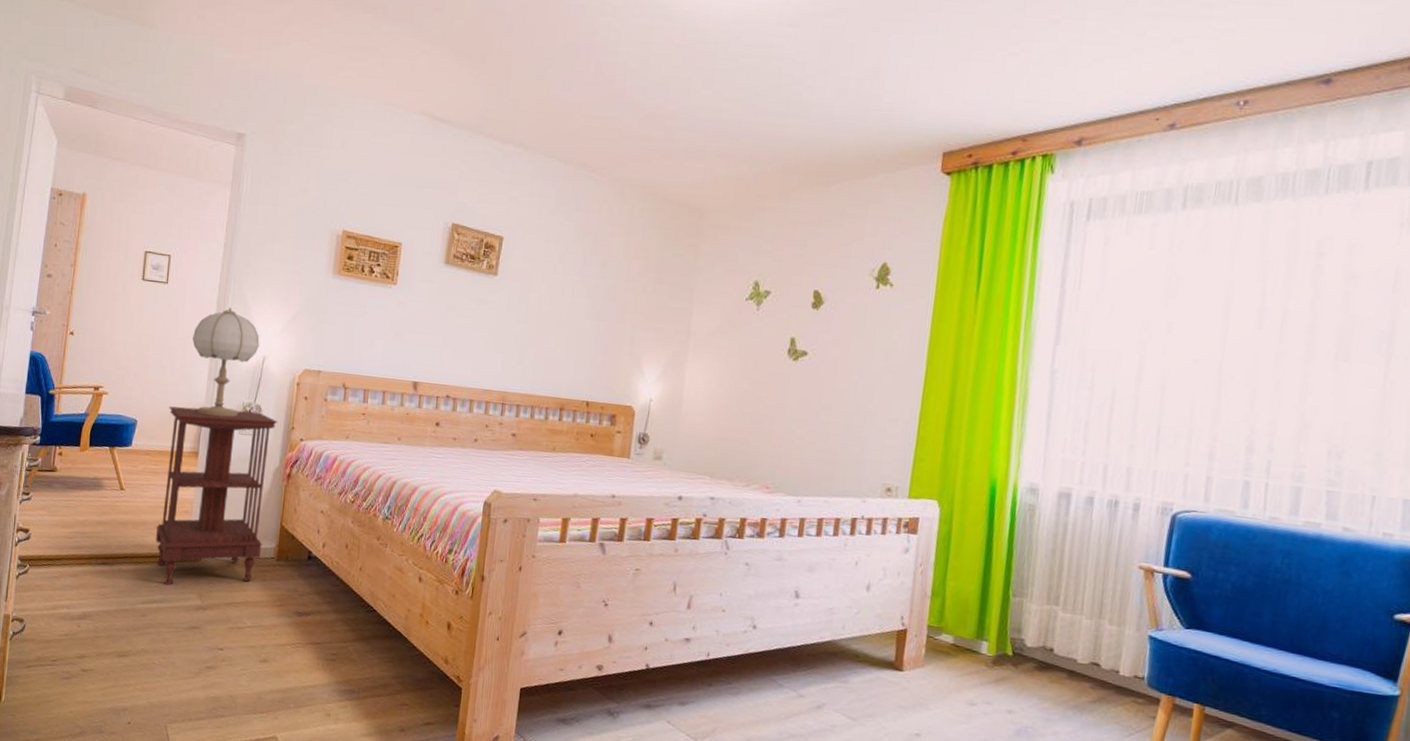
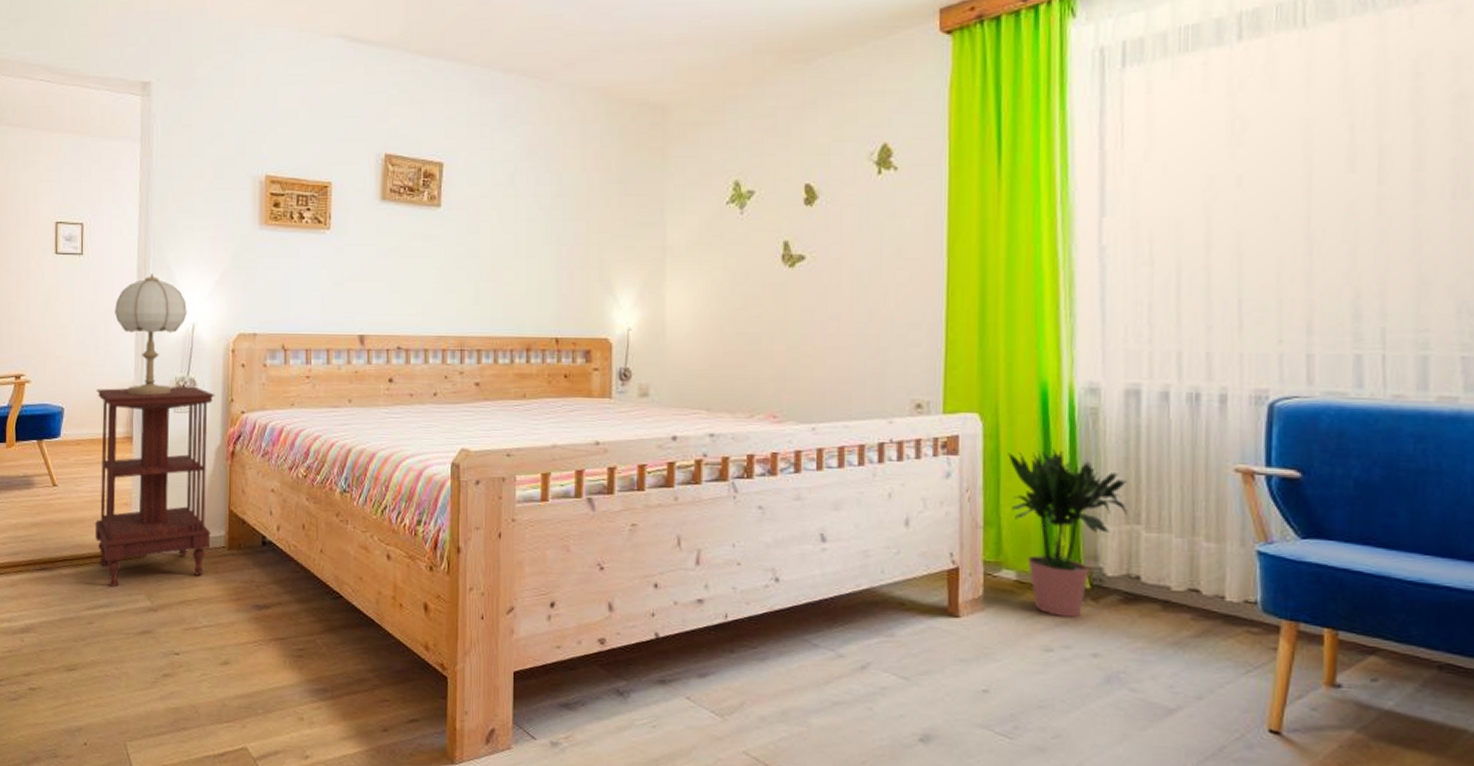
potted plant: none [956,536,1051,679] -> present [1008,449,1127,617]

